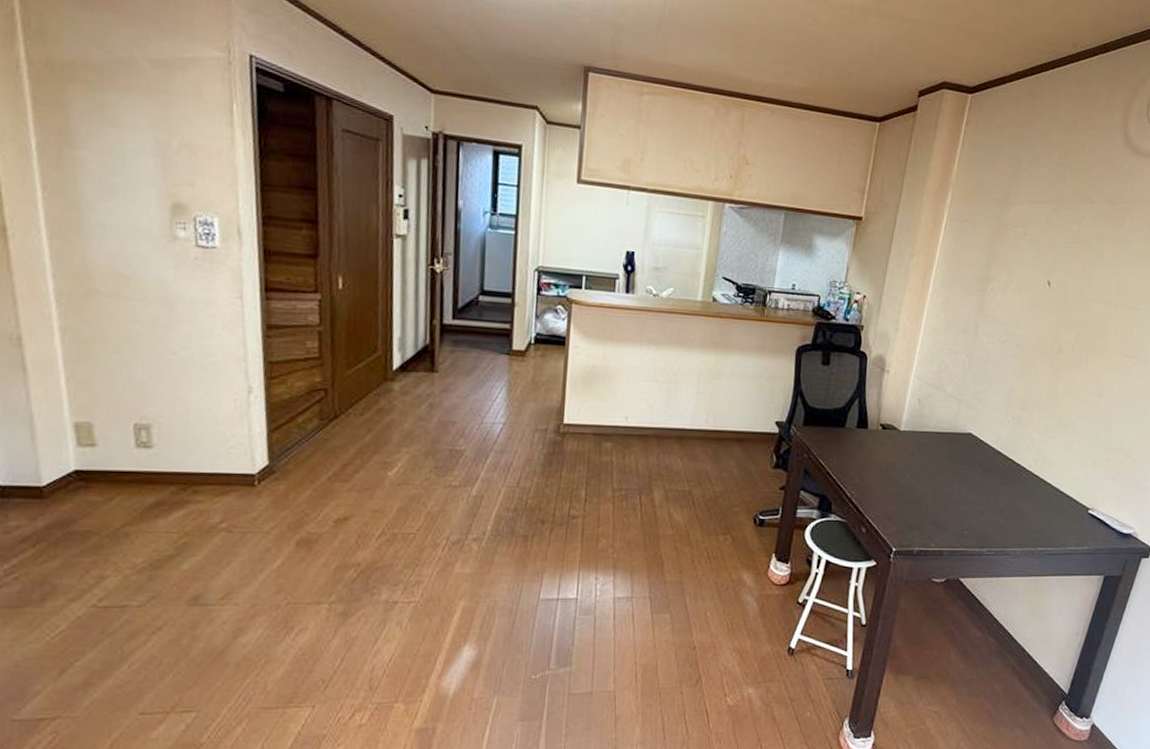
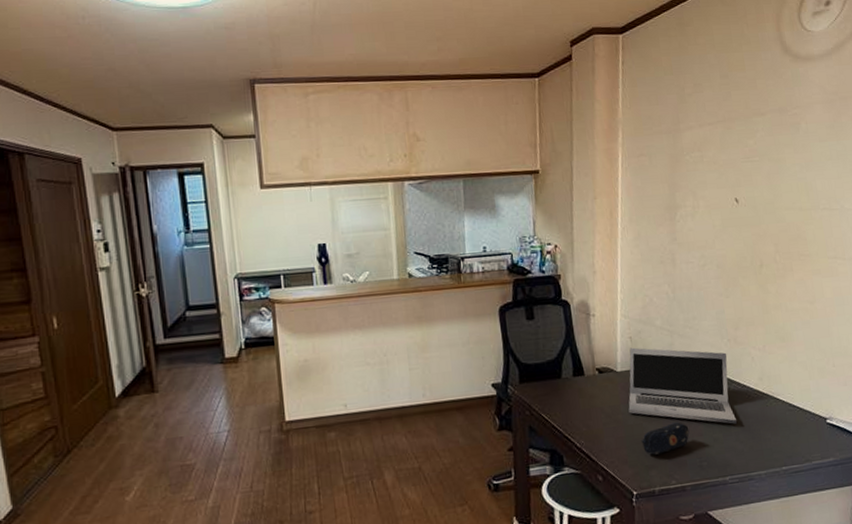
laptop: none [903,409,1009,500] -> present [628,347,737,424]
pencil case: none [910,489,958,516] -> present [641,422,690,455]

